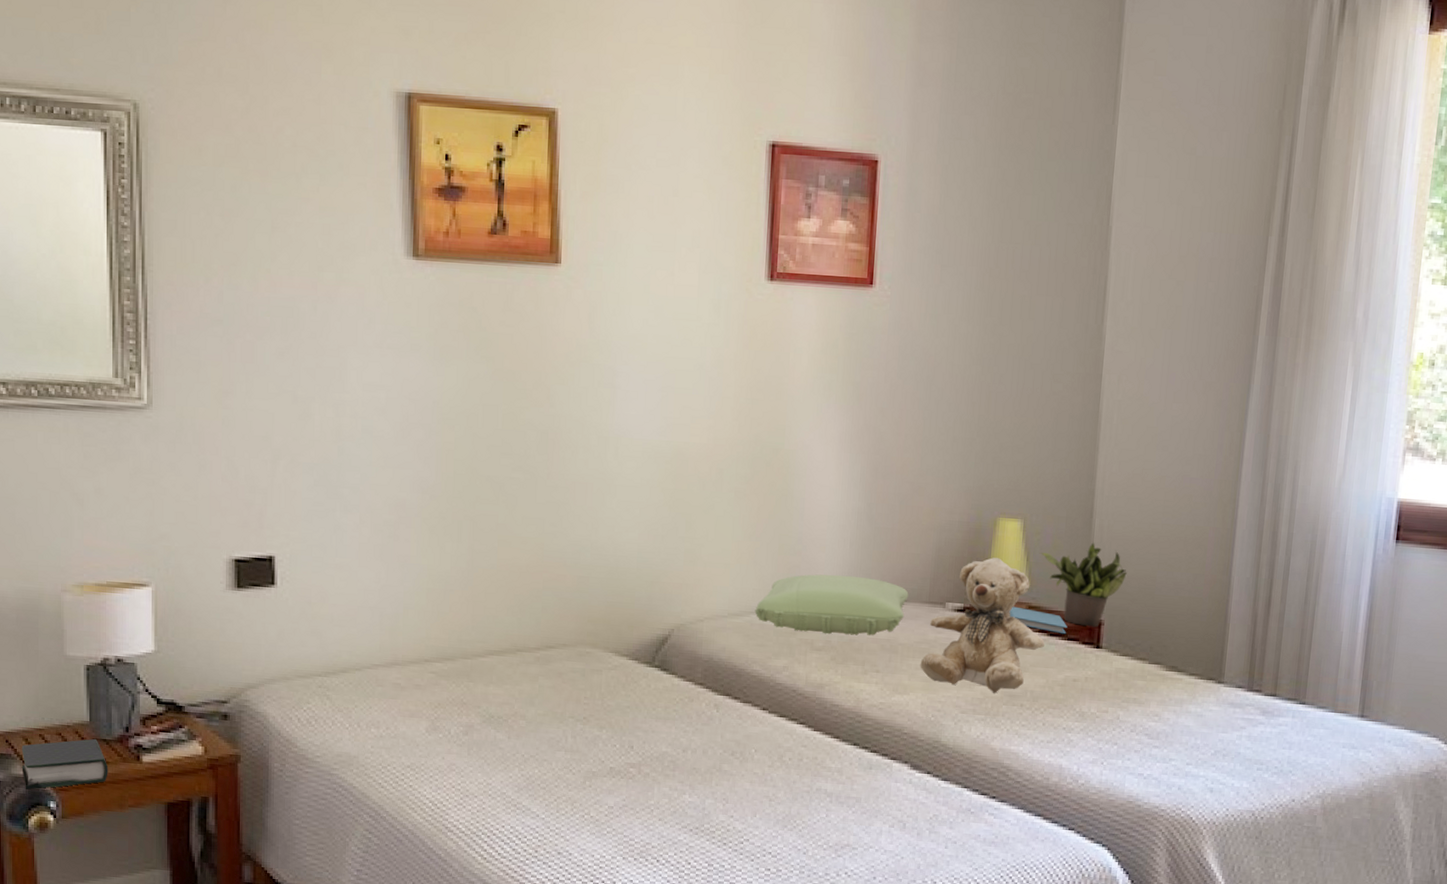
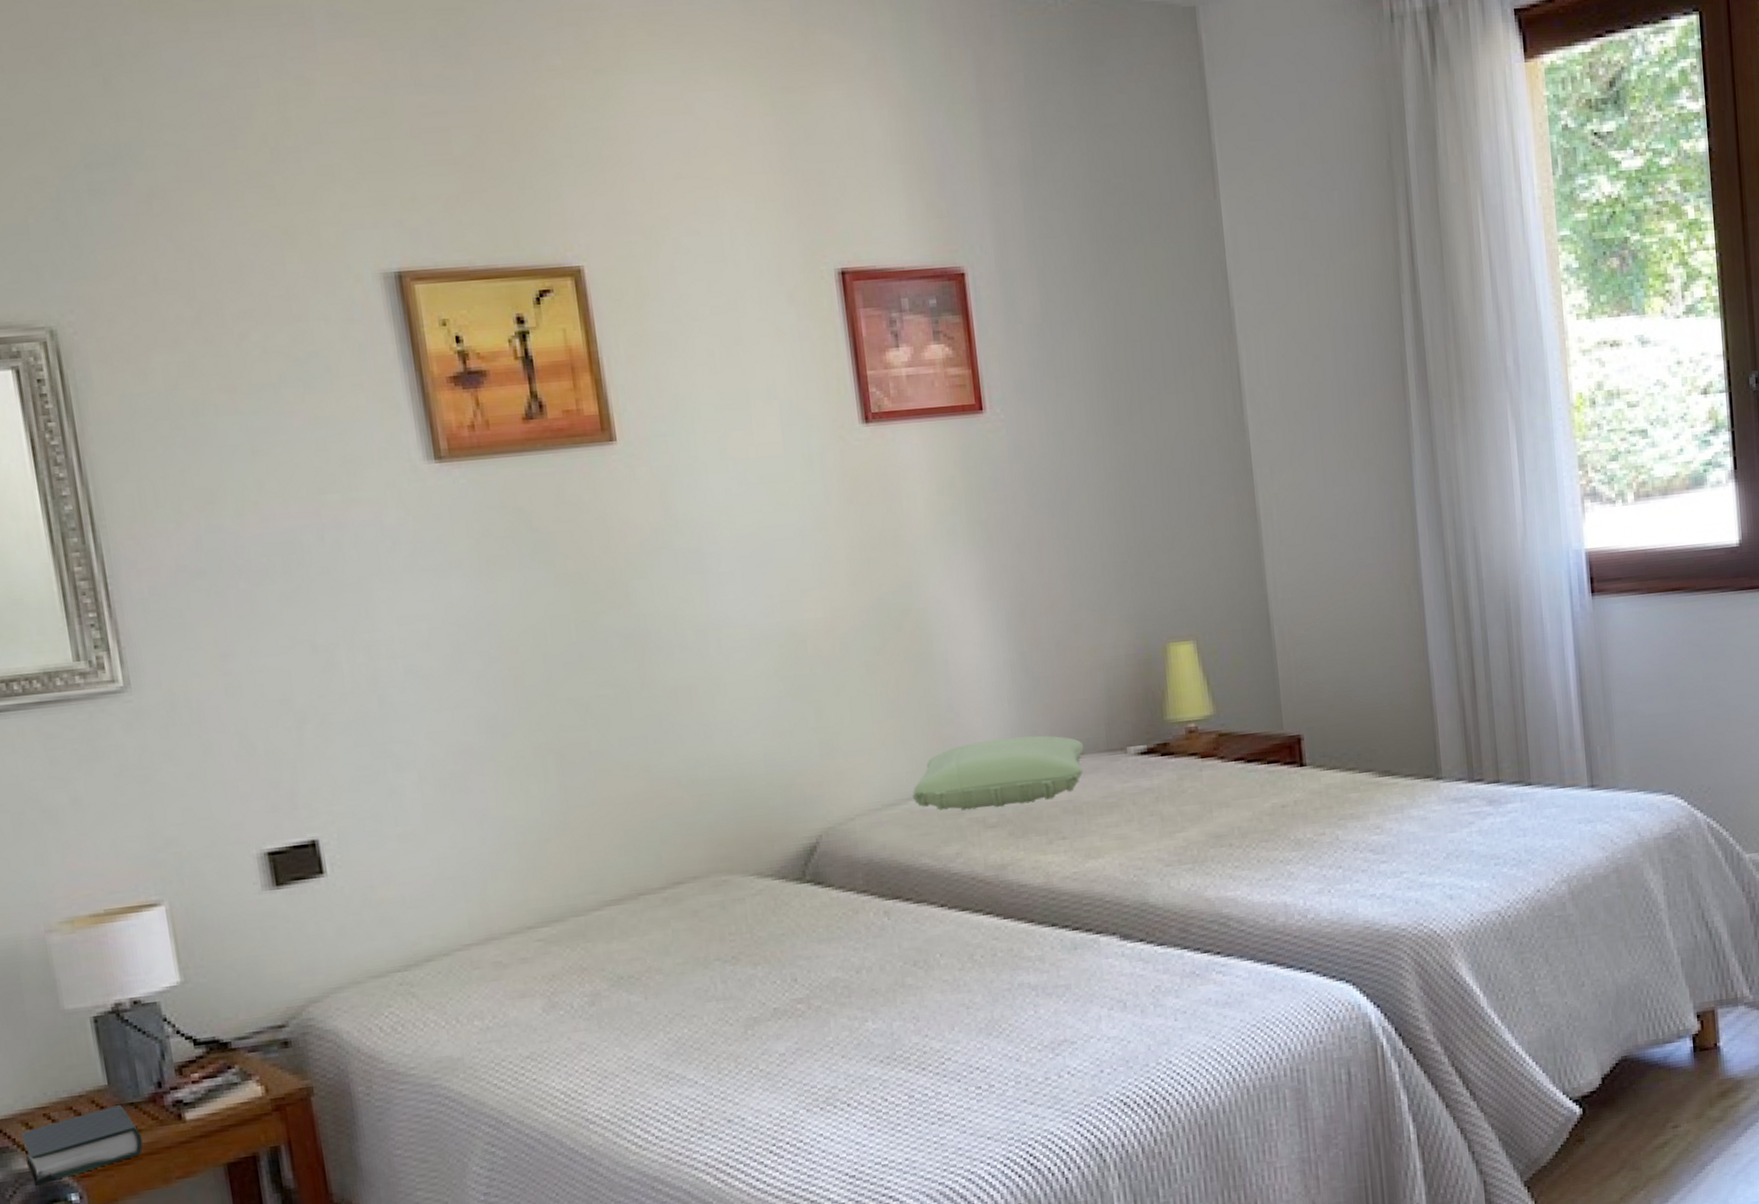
teddy bear: present [920,558,1045,693] -> none [1110,687,1244,838]
book: present [1009,606,1067,635] -> none [1198,737,1265,759]
potted plant: present [1039,541,1127,628] -> none [1219,651,1318,745]

